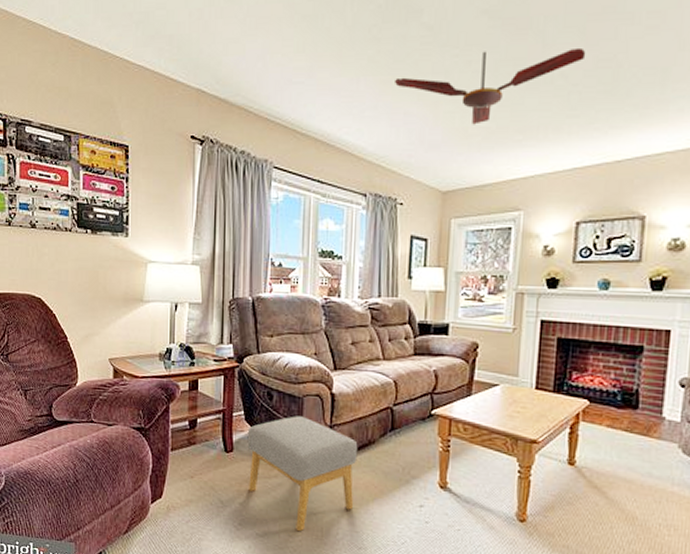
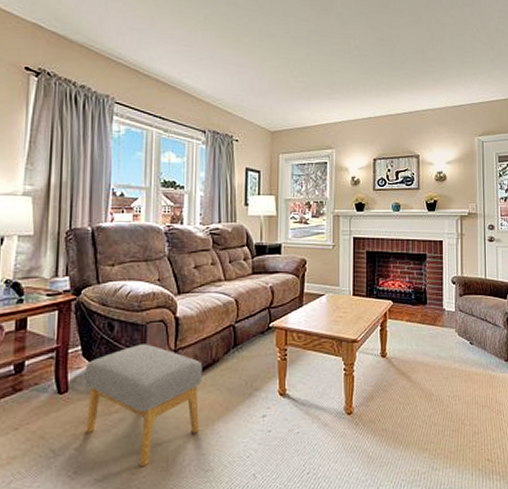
ceiling fan: present [393,47,586,125] -> none [227,22,372,79]

